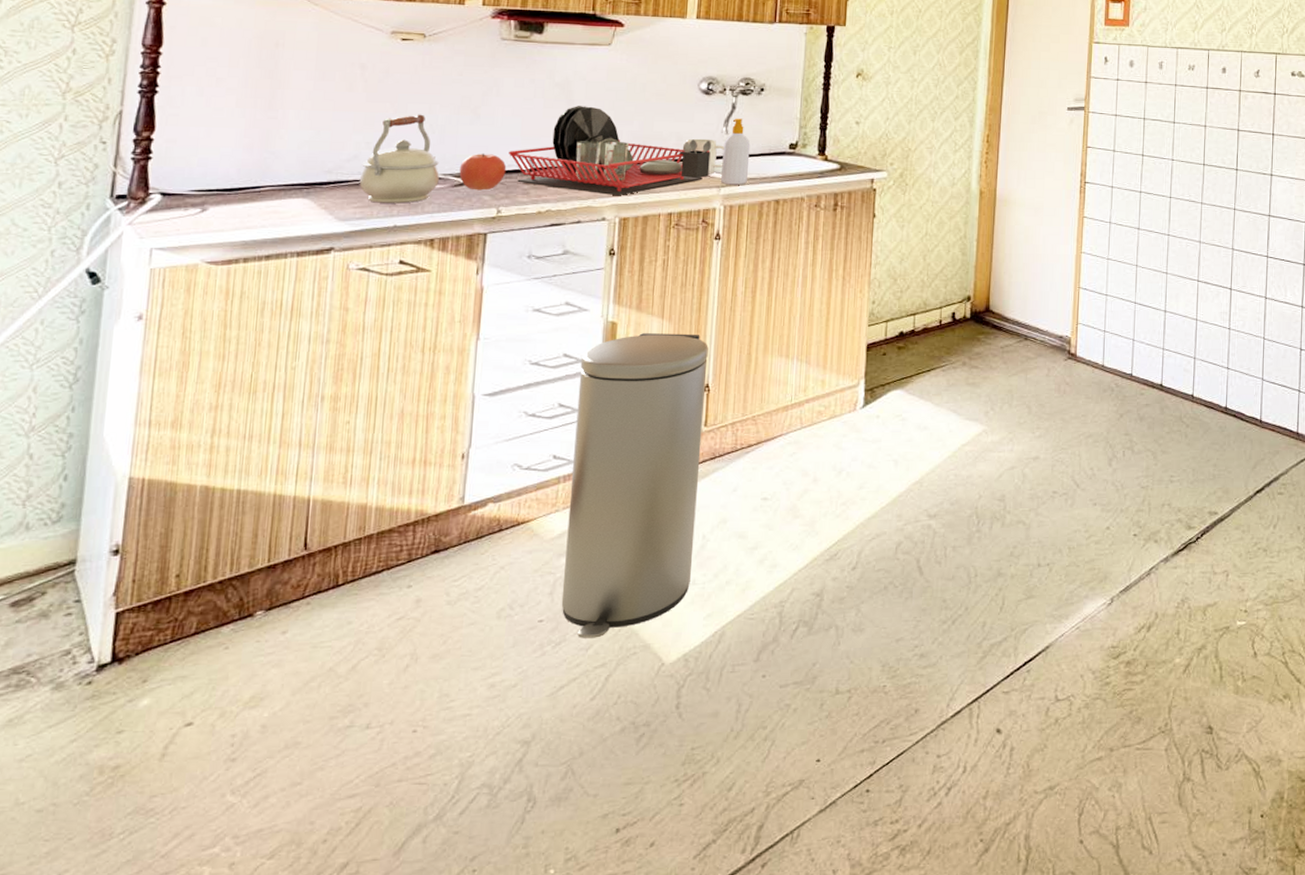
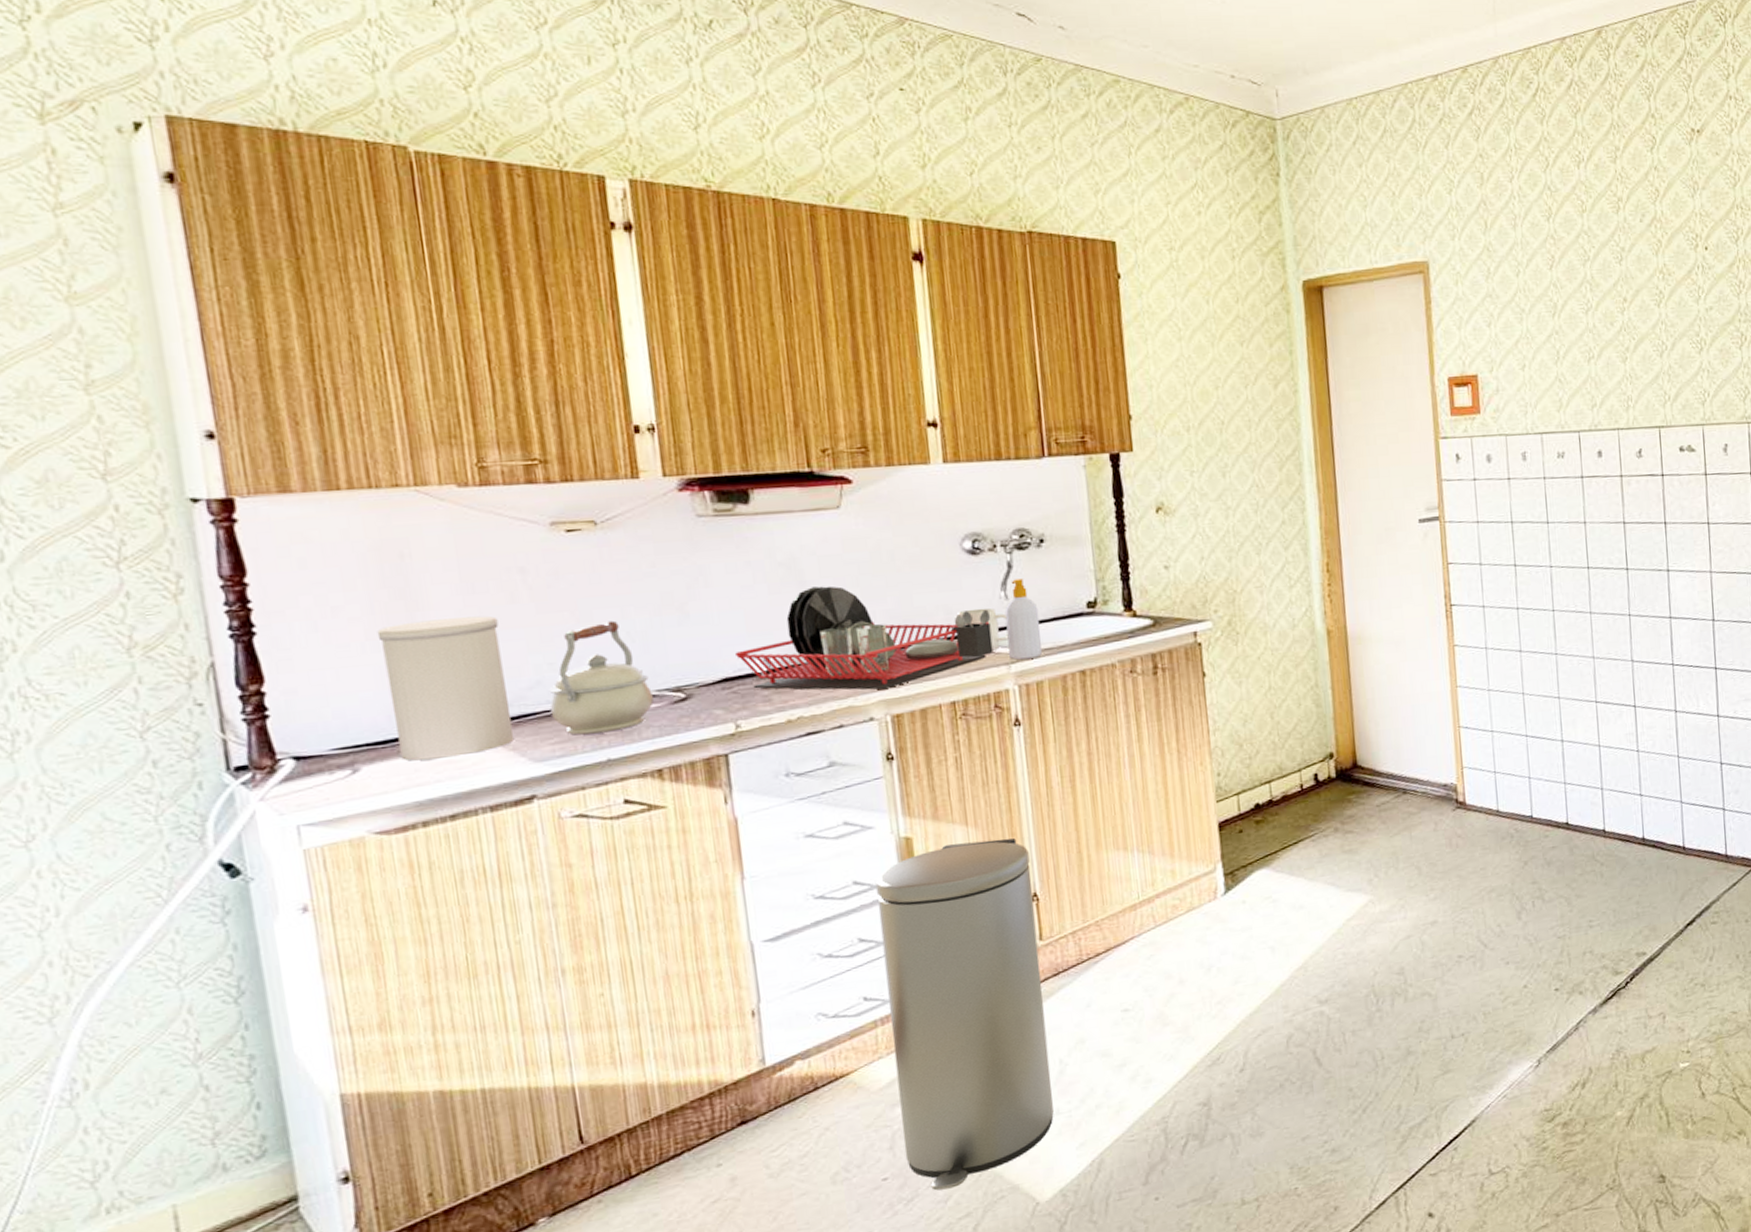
canister: none [240,97,336,209] -> present [377,616,515,761]
fruit: present [459,153,507,191] -> none [676,658,737,705]

